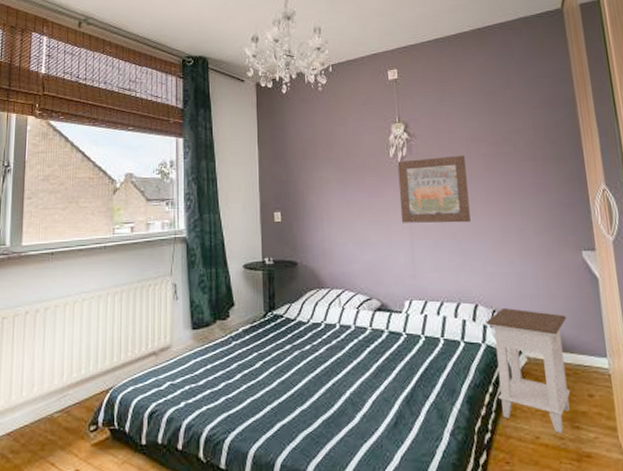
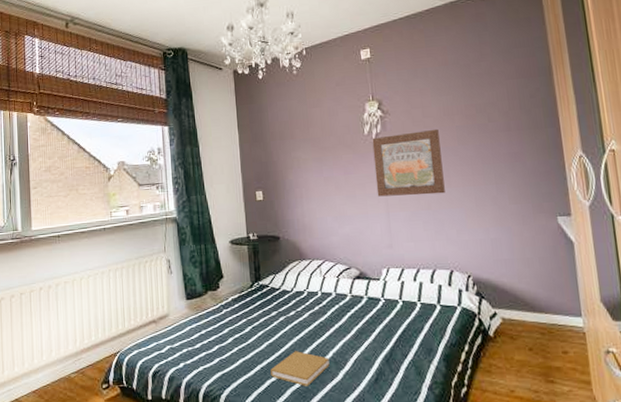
book: none [282,390,346,430] -> present [271,351,330,386]
nightstand: present [486,308,571,433] -> none [461,273,545,387]

